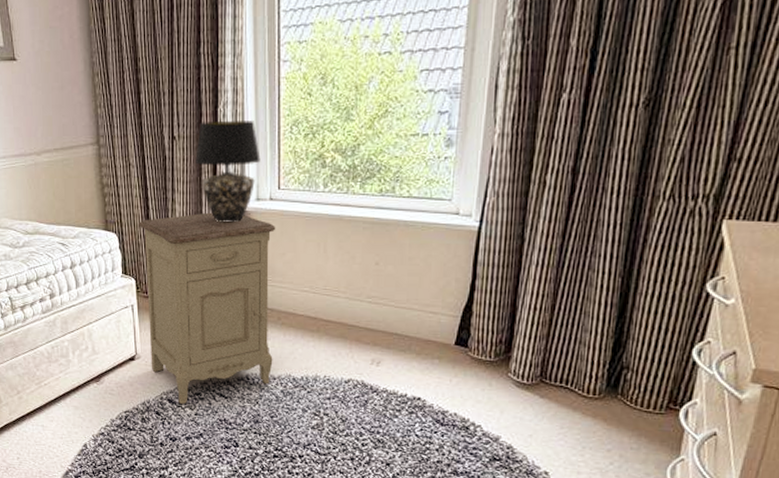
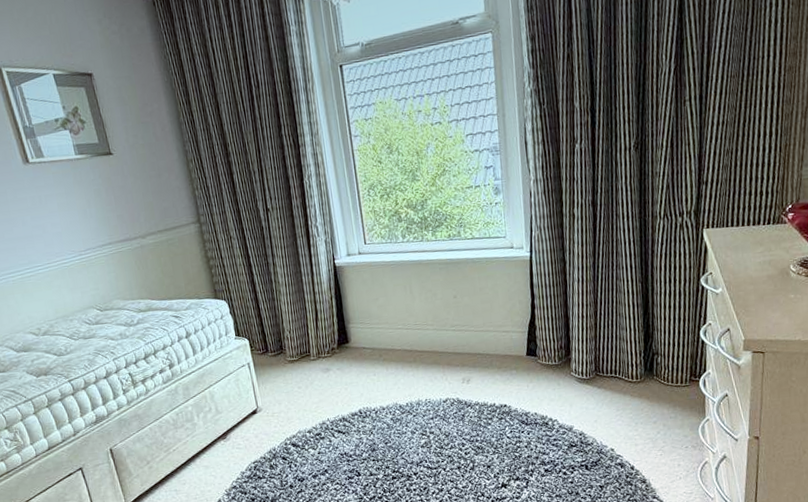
nightstand: present [137,212,276,404] -> none [244,269,381,446]
table lamp: present [195,121,261,223] -> none [289,188,346,279]

